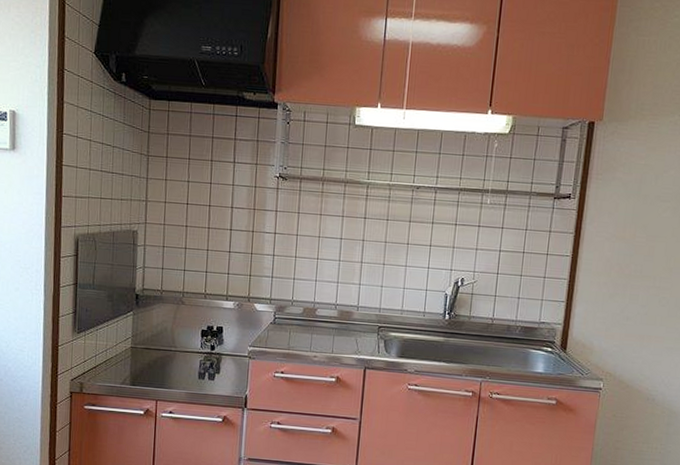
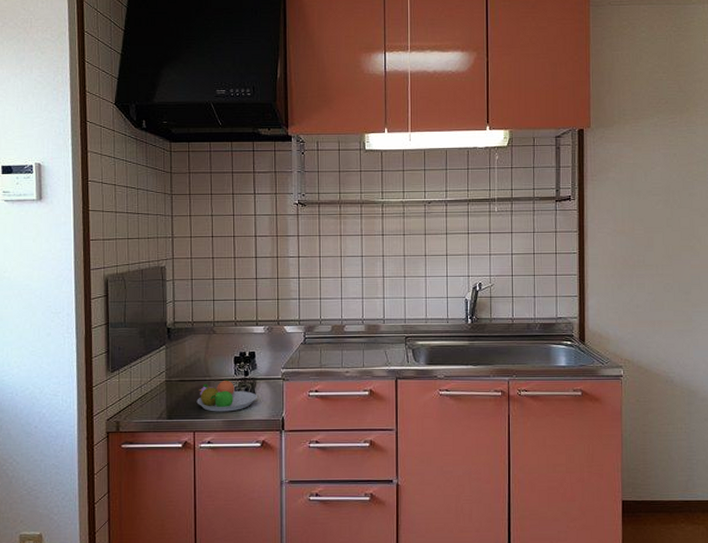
fruit bowl: none [160,352,222,385] -> present [196,379,257,412]

